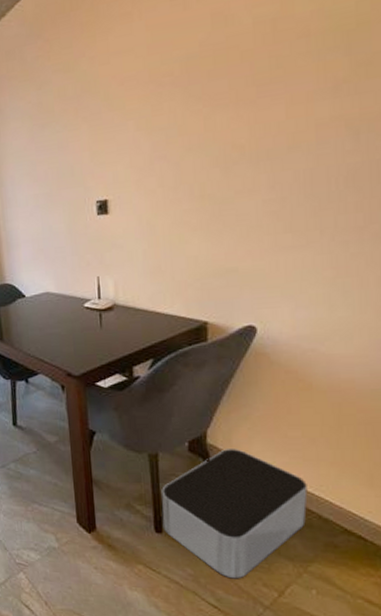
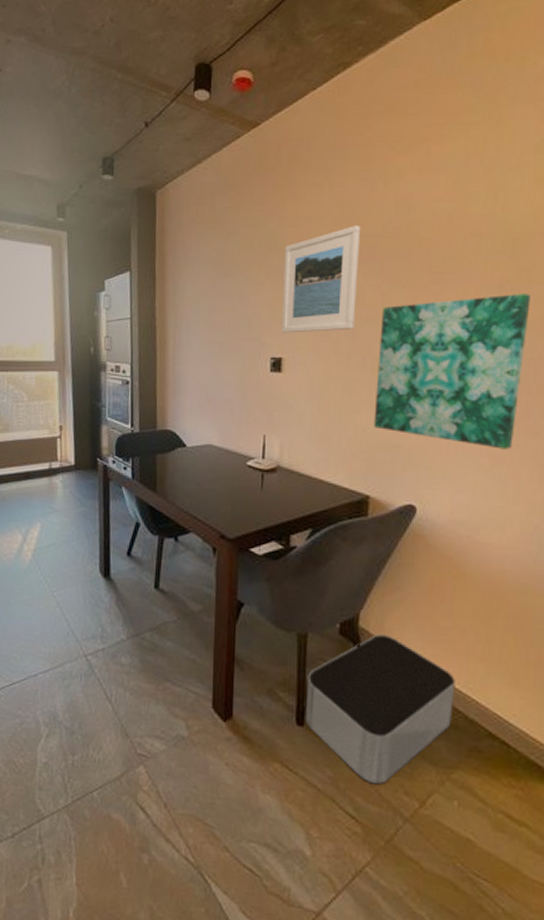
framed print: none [98,49,178,175] -> present [282,225,361,333]
wall art: none [205,90,370,260] -> present [374,294,530,450]

